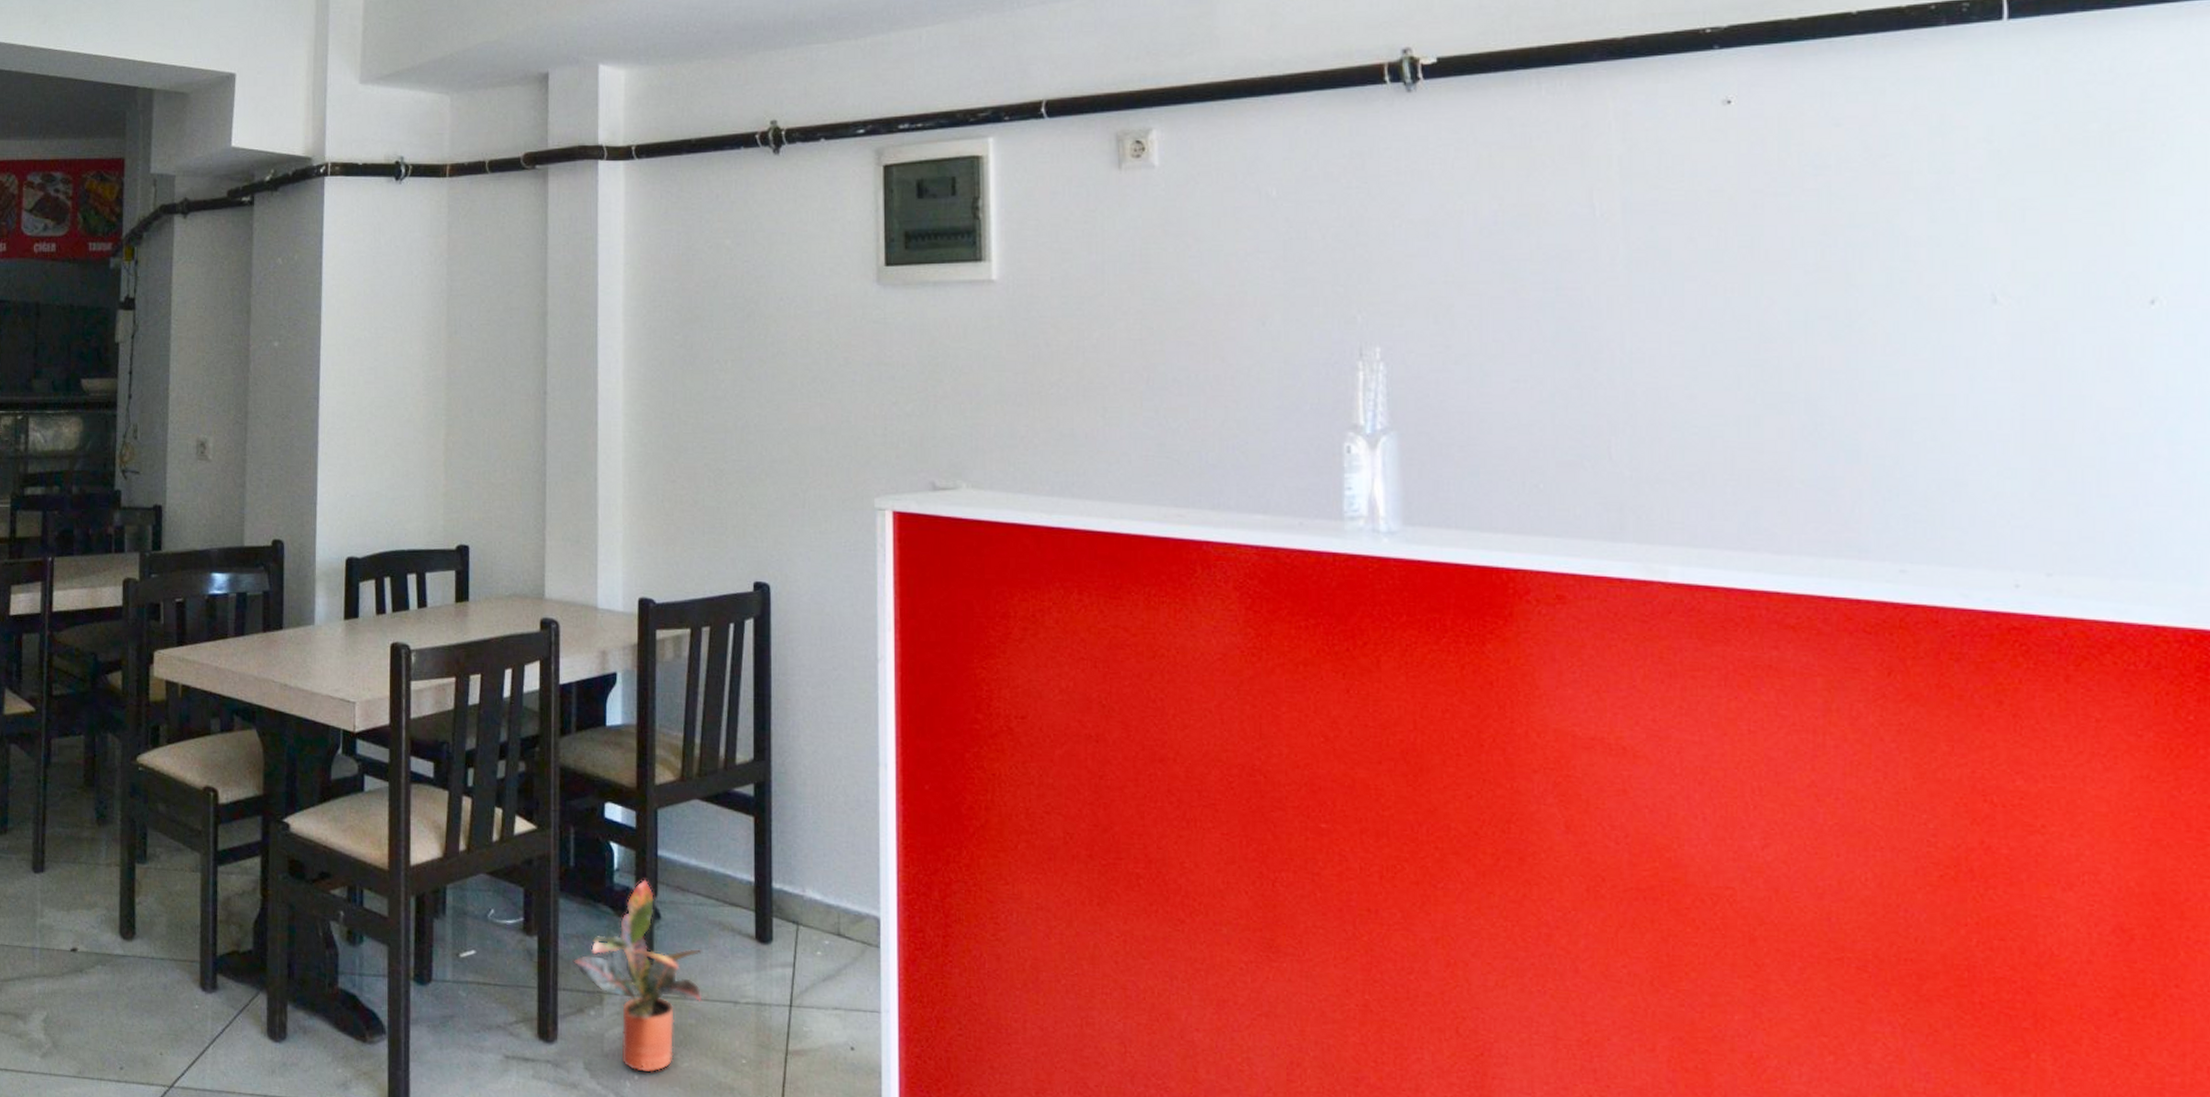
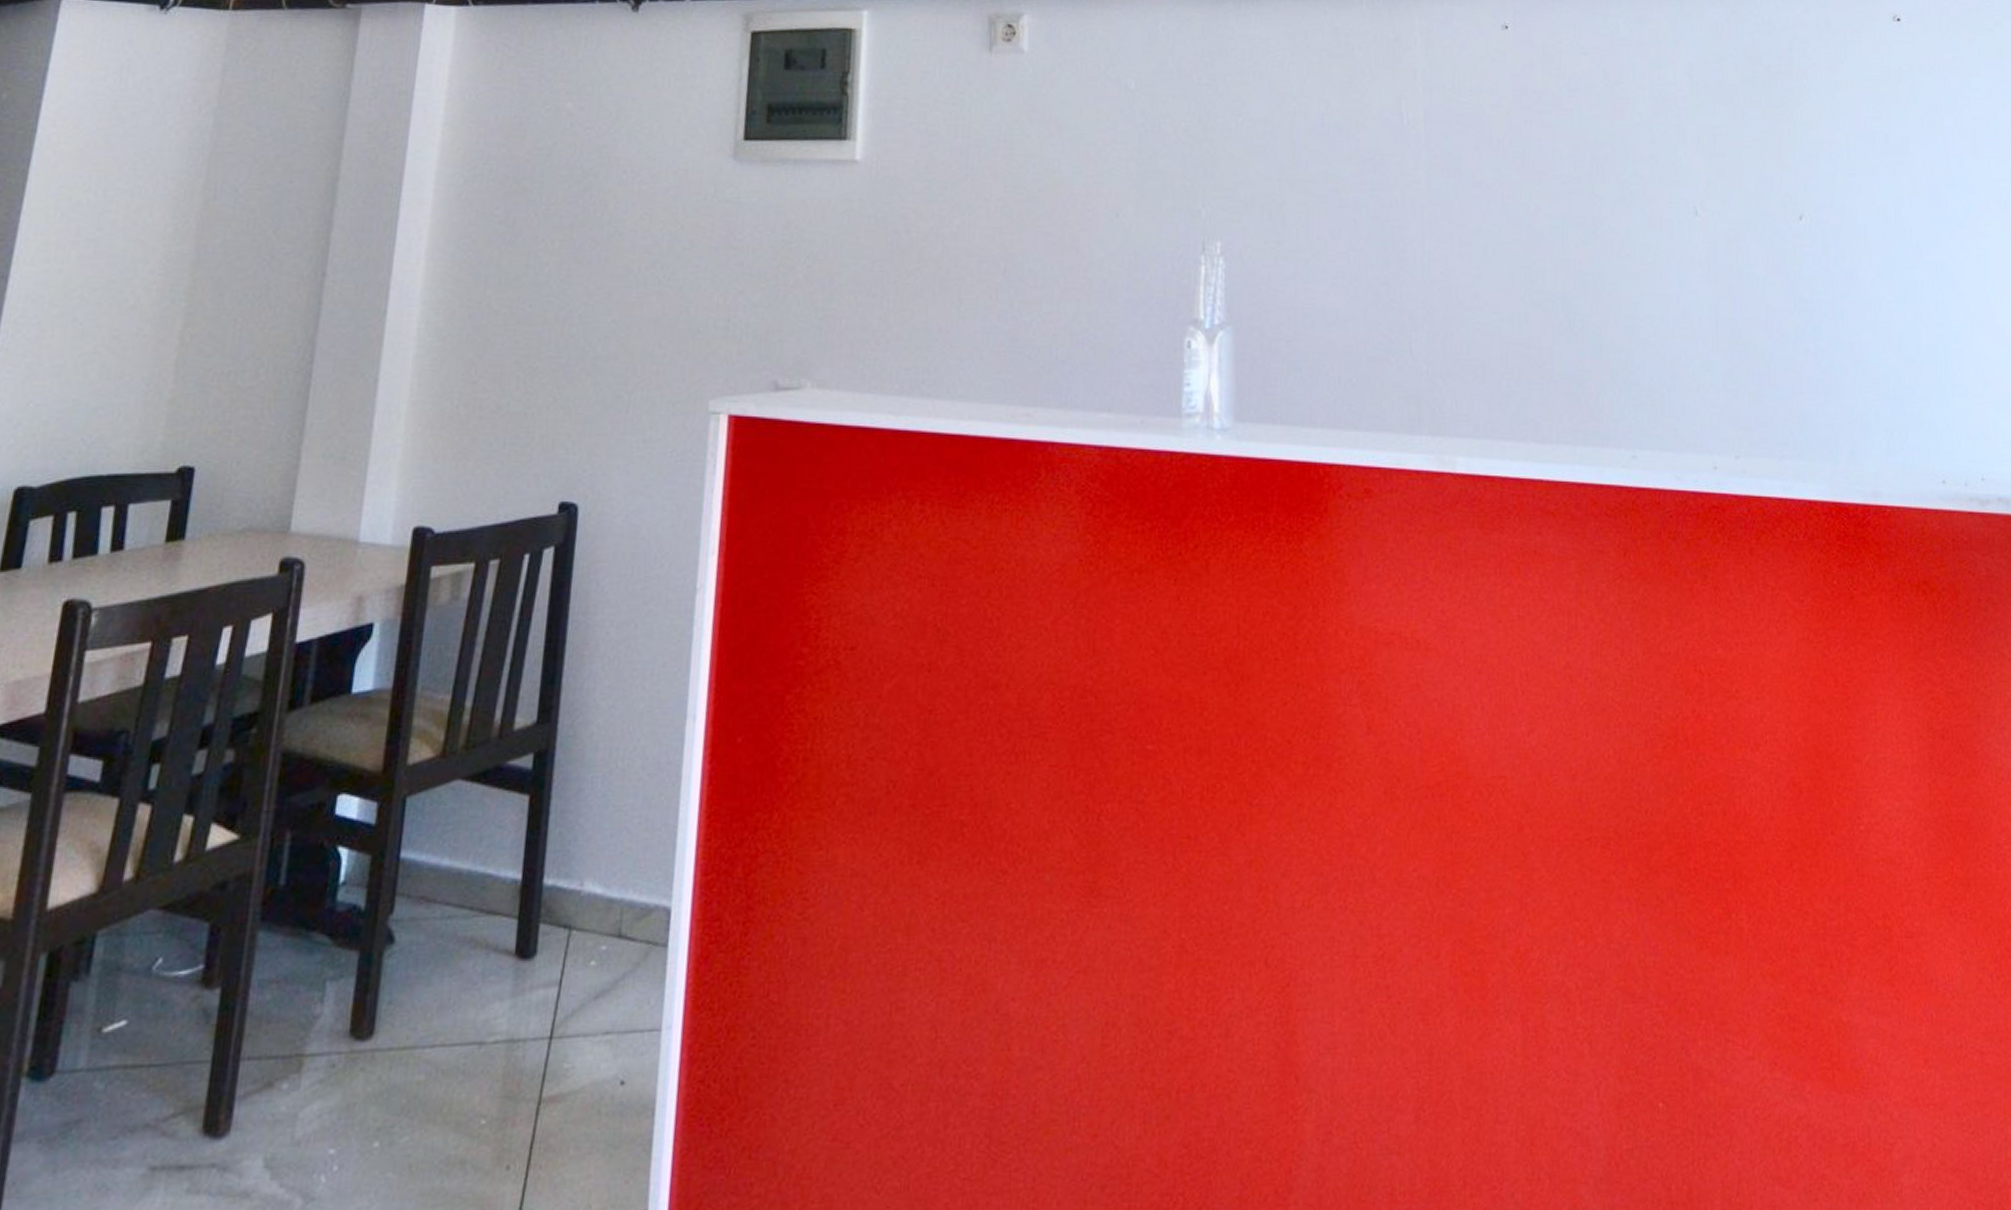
potted plant: present [573,879,703,1073] -> none [266,892,444,1160]

